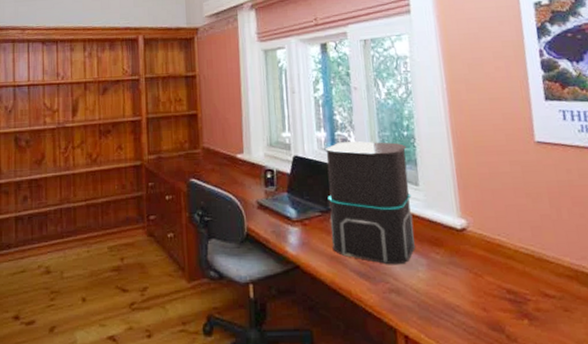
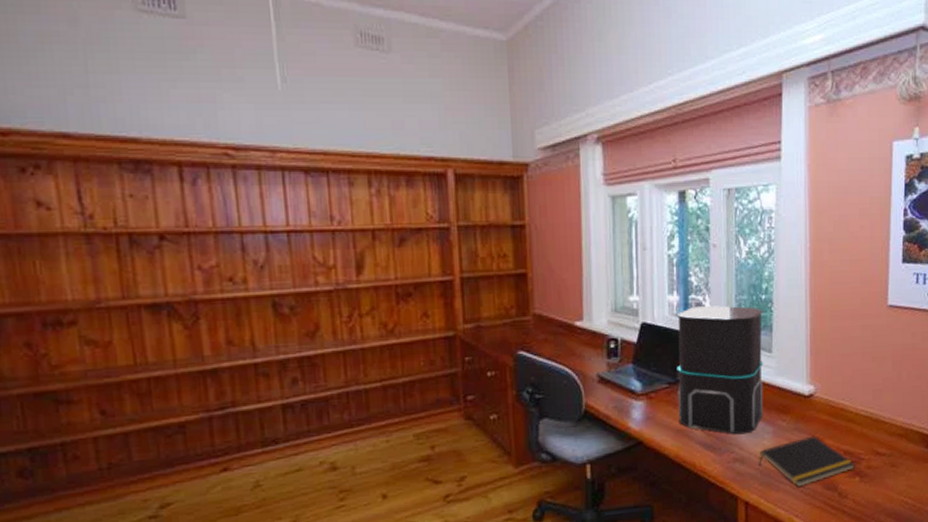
notepad: none [415,271,522,325] -> present [759,435,855,488]

